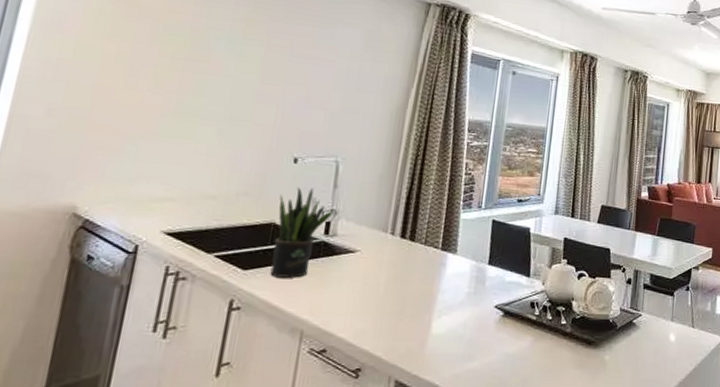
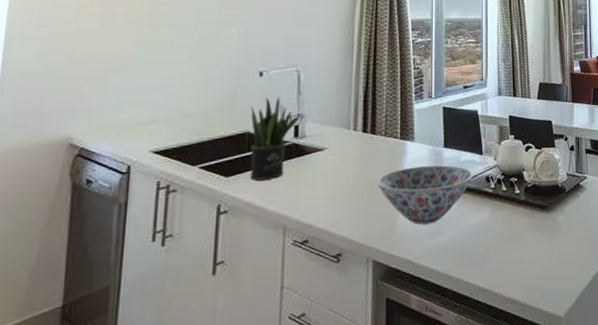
bowl: none [410,282,517,347] -> present [377,165,473,225]

